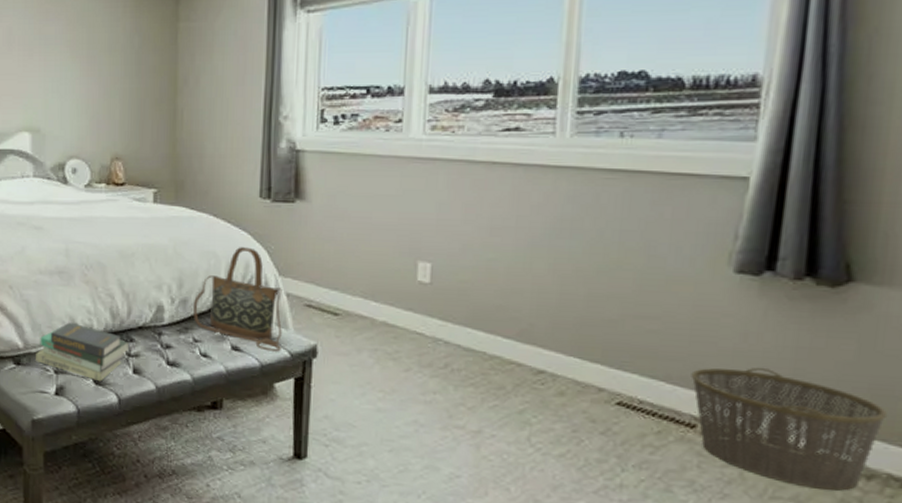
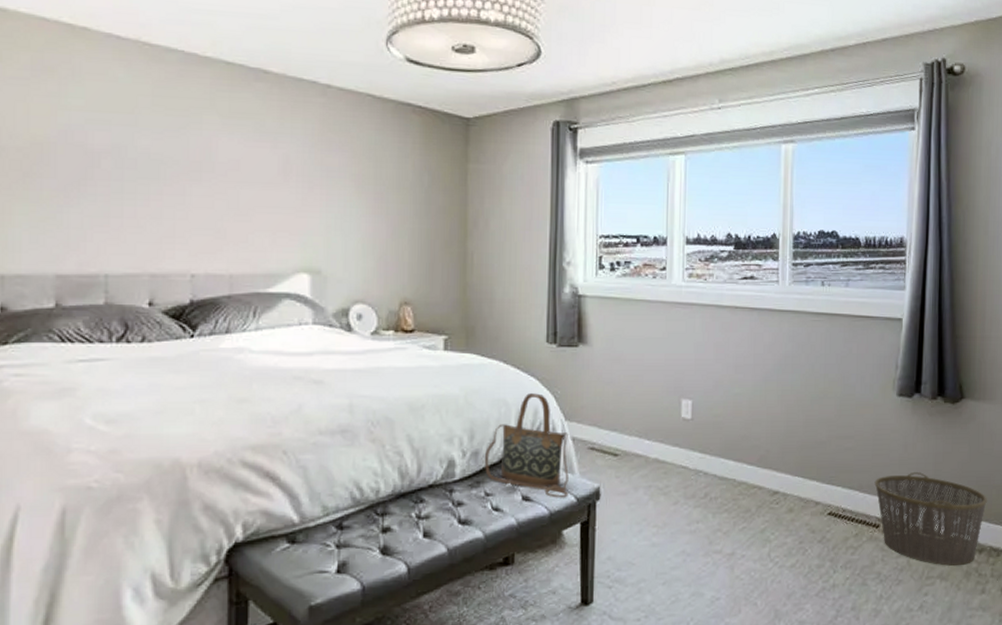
books: present [36,322,129,382] -> none [314,487,418,551]

